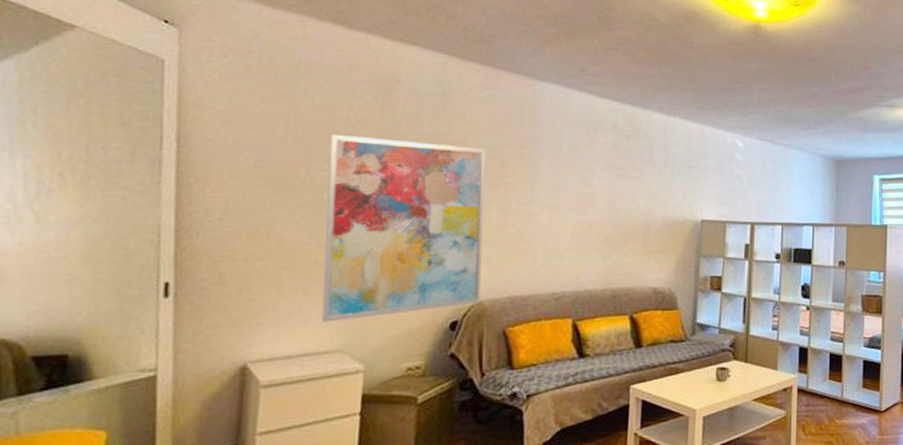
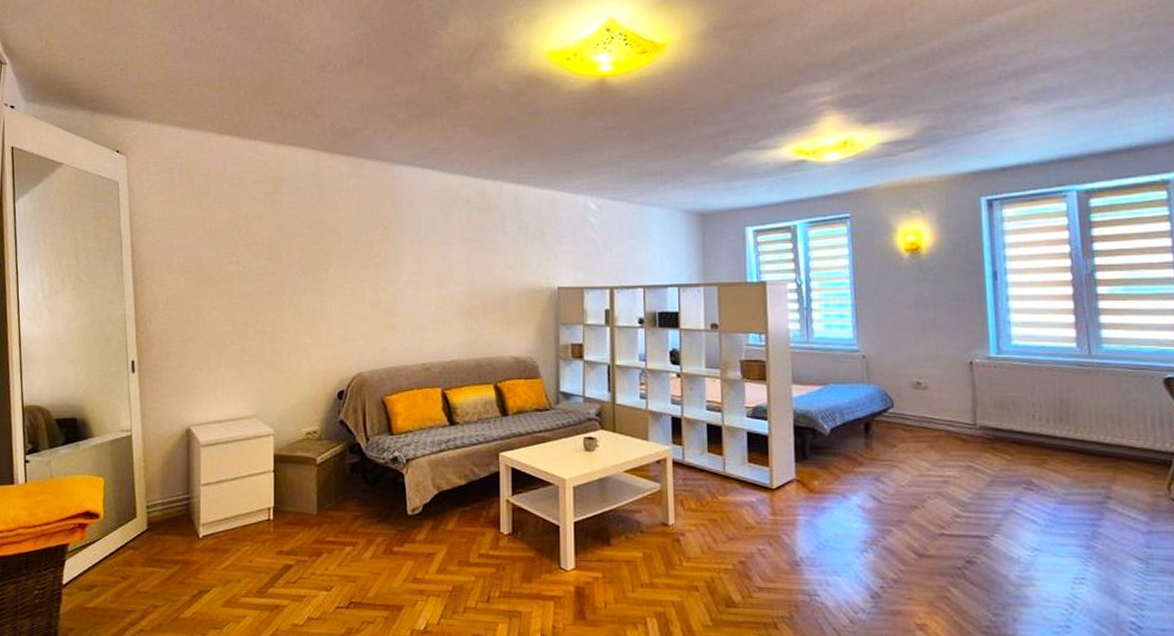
wall art: present [321,134,486,322] -> none [234,230,360,392]

